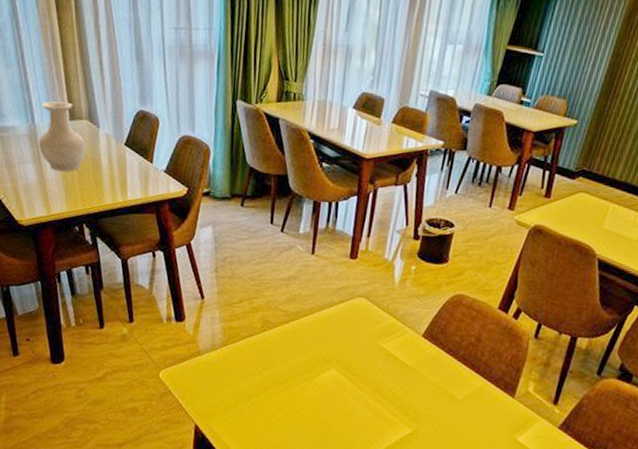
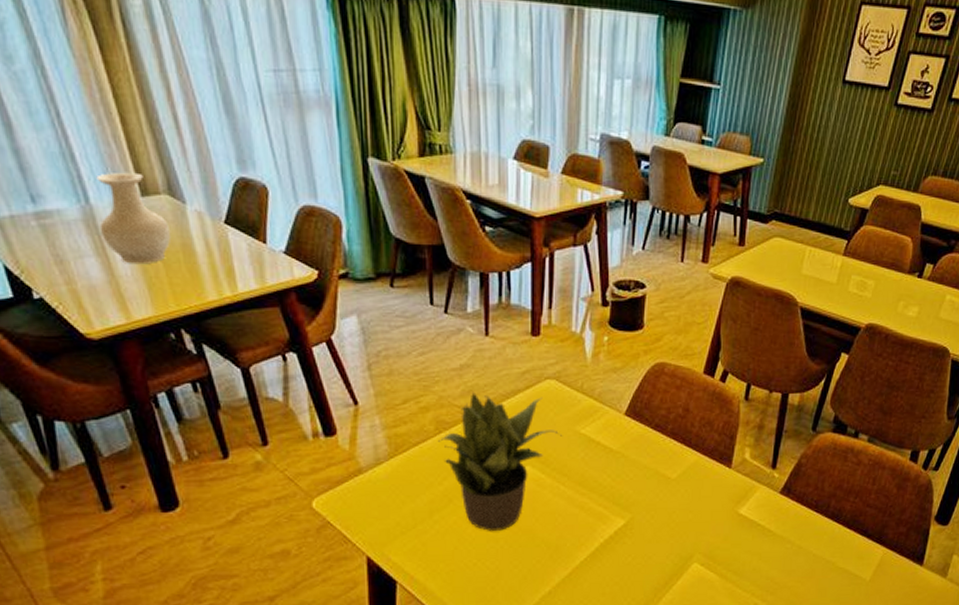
potted plant: none [263,299,366,421] -> present [438,391,563,531]

